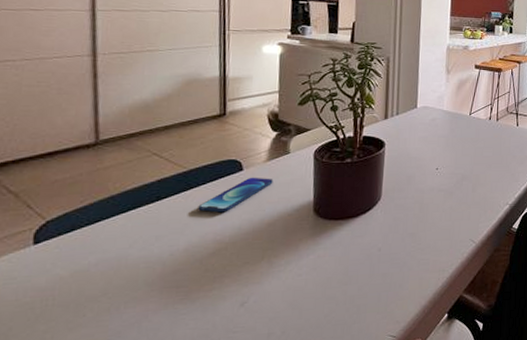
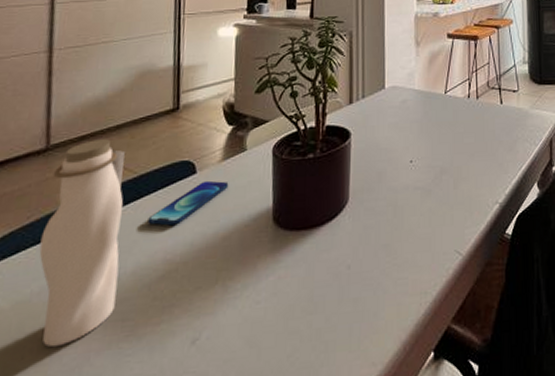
water bottle: none [94,137,174,308] -> present [39,139,125,348]

